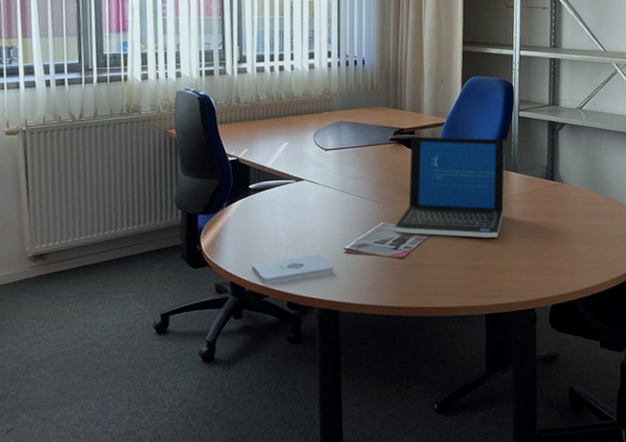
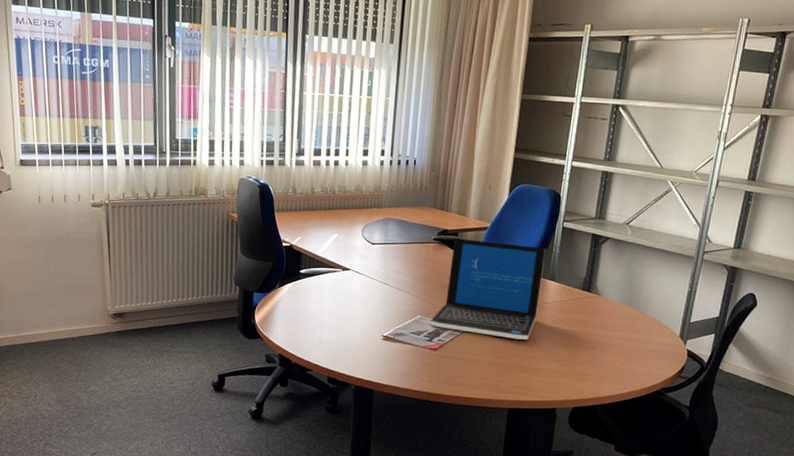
notepad: present [252,254,333,284] -> none [298,338,371,360]

